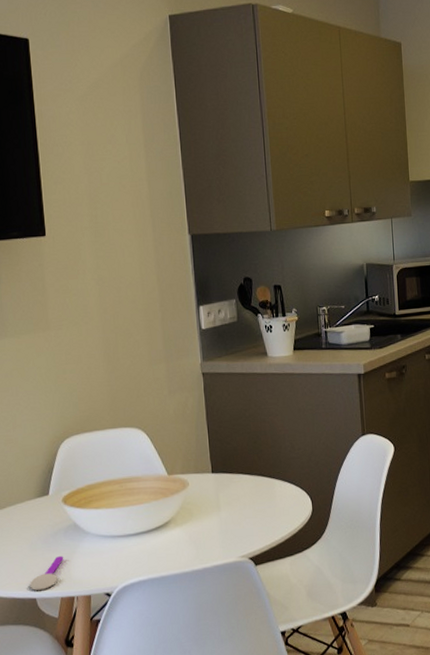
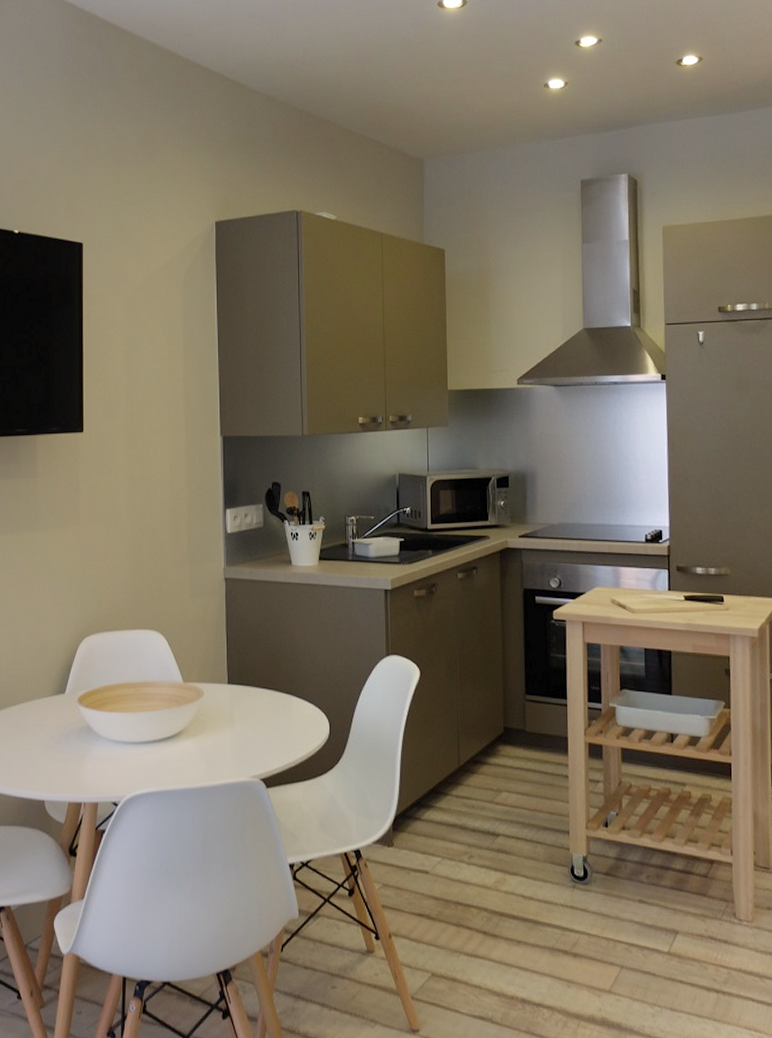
spoon: present [29,556,64,591] -> none [39,758,75,792]

